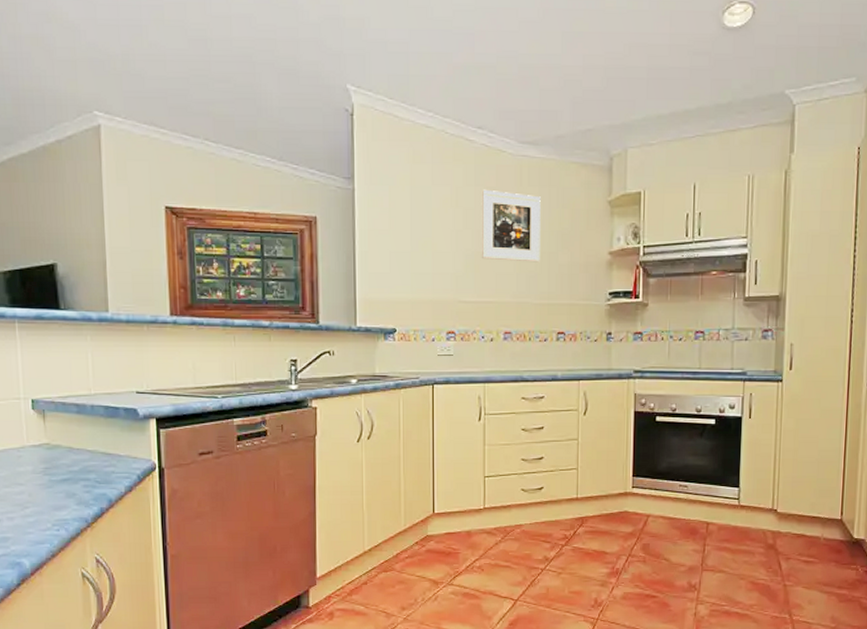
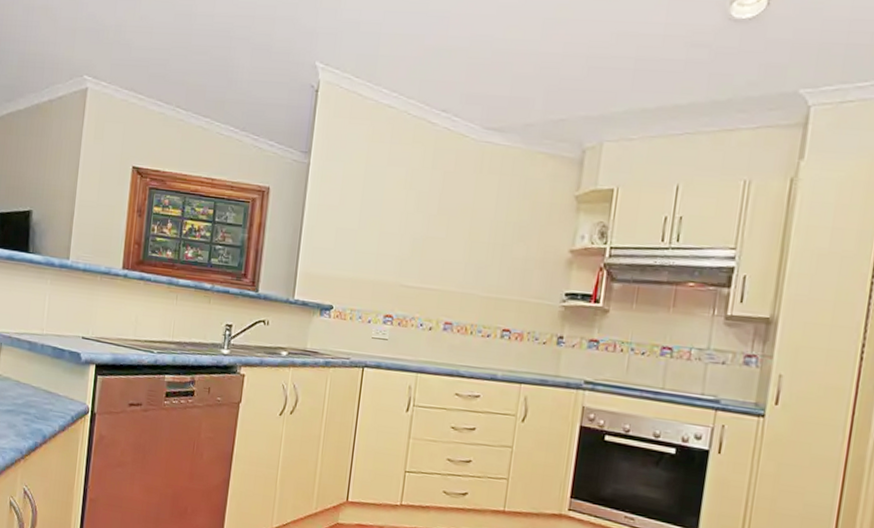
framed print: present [481,189,541,262] -> none [429,173,501,254]

